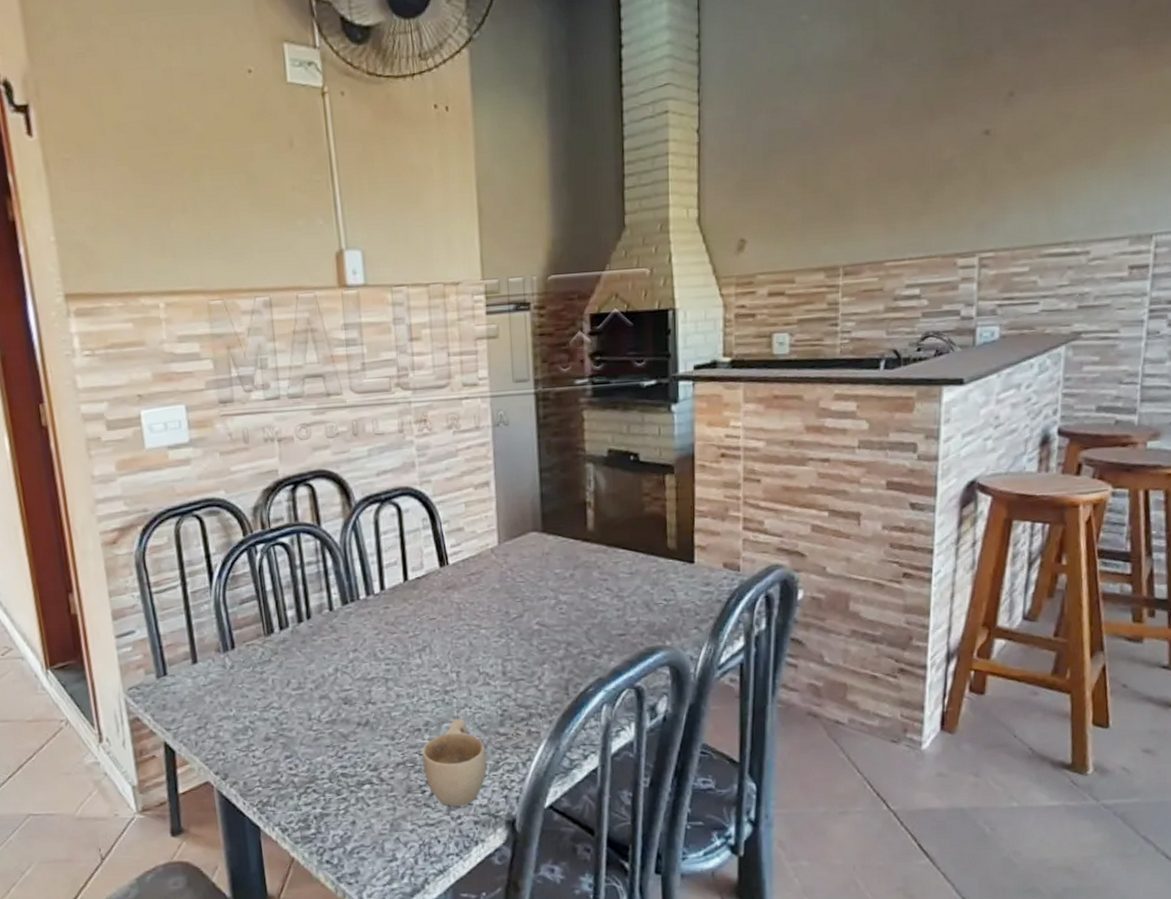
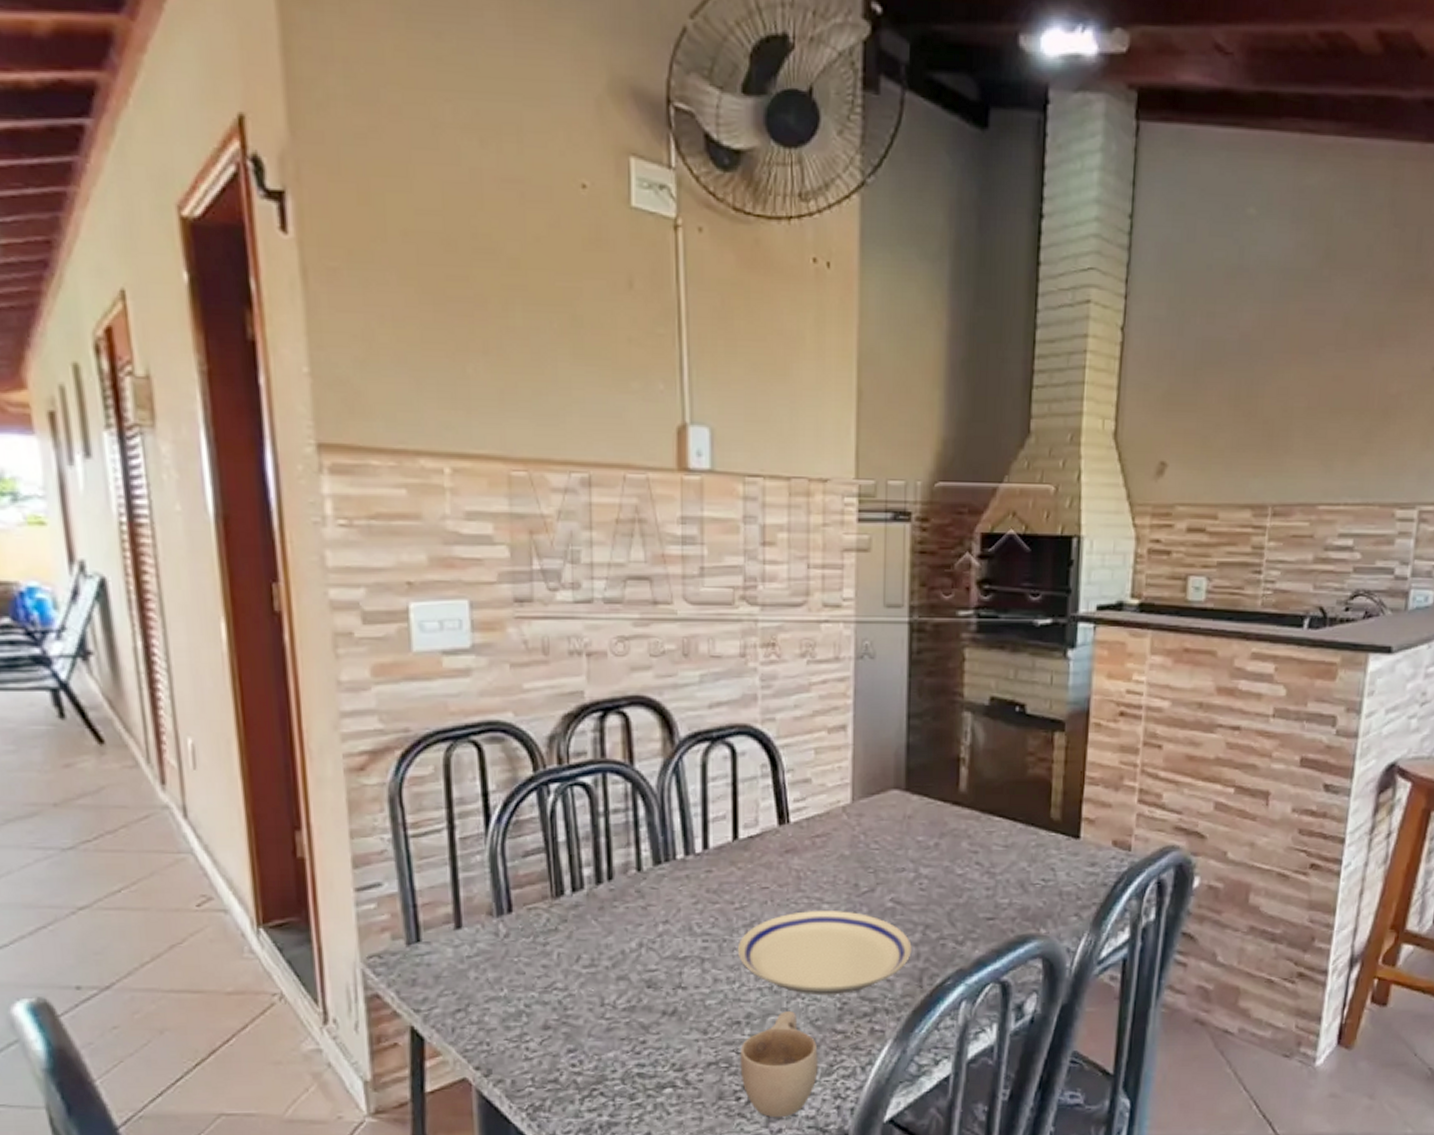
plate: none [413,634,558,704] -> present [737,911,912,994]

